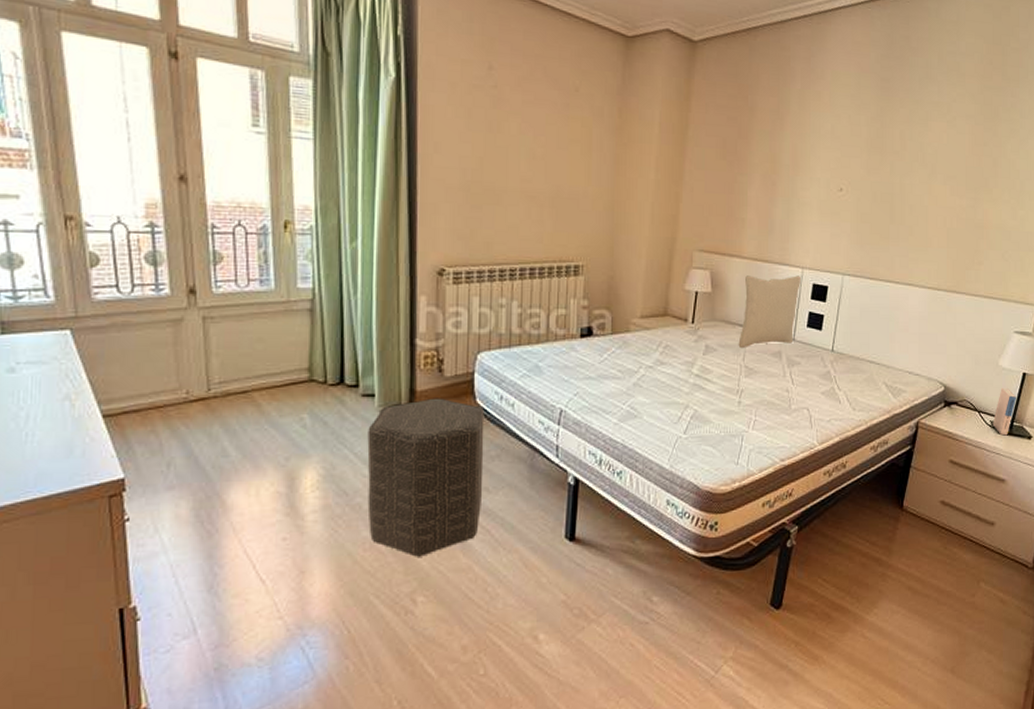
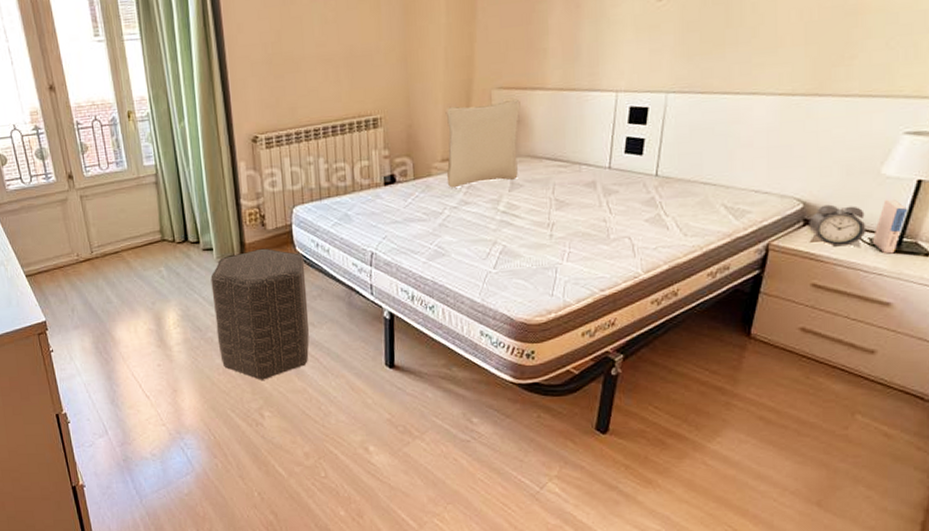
pillow: none [644,262,719,347] -> present [445,99,520,188]
pillow: present [738,275,801,349] -> none [546,100,615,182]
alarm clock: none [948,389,989,430] -> present [809,204,866,248]

